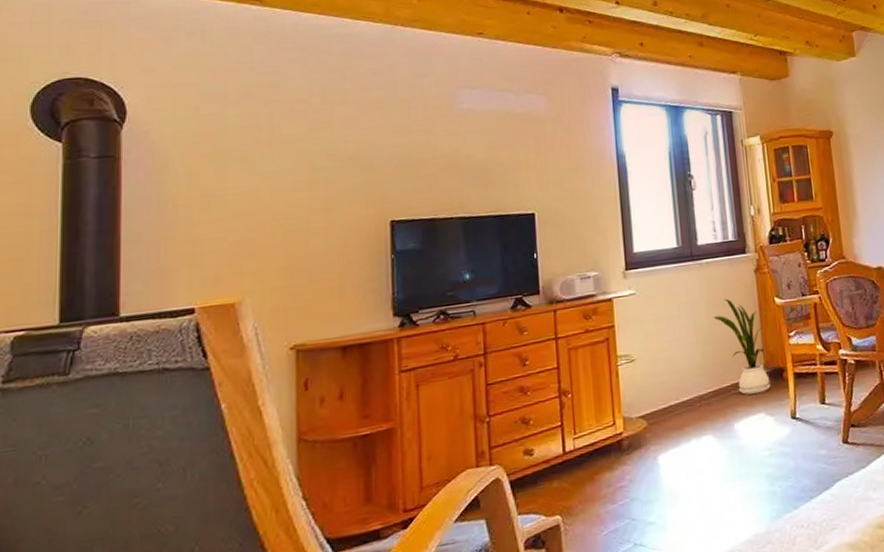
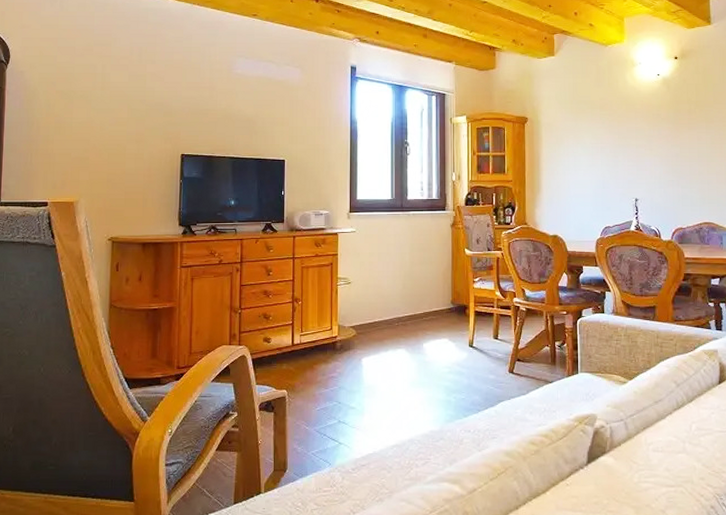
house plant: present [714,298,771,395] -> none [415,244,459,322]

